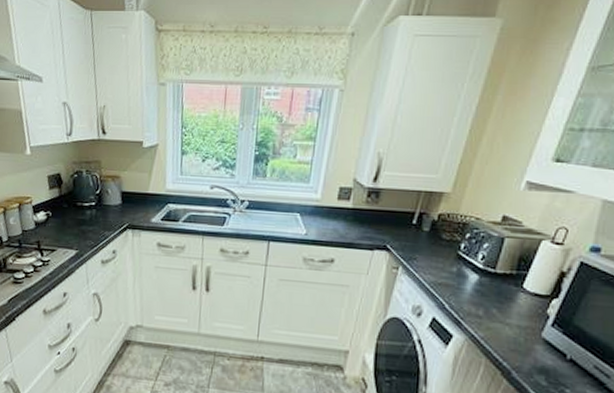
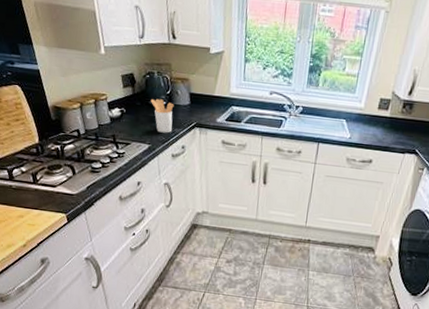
utensil holder: none [78,199,104,237] -> present [150,98,174,133]

